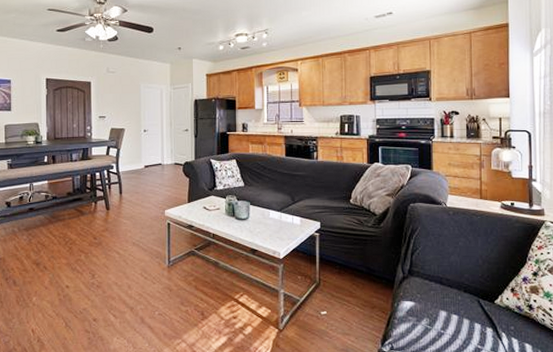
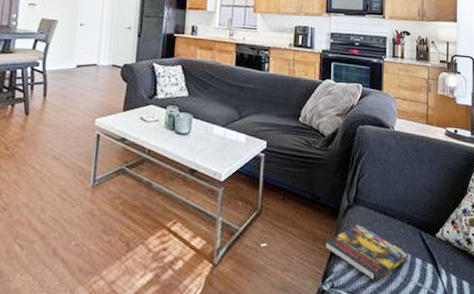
book: none [382,293,467,345] -> present [325,224,409,282]

